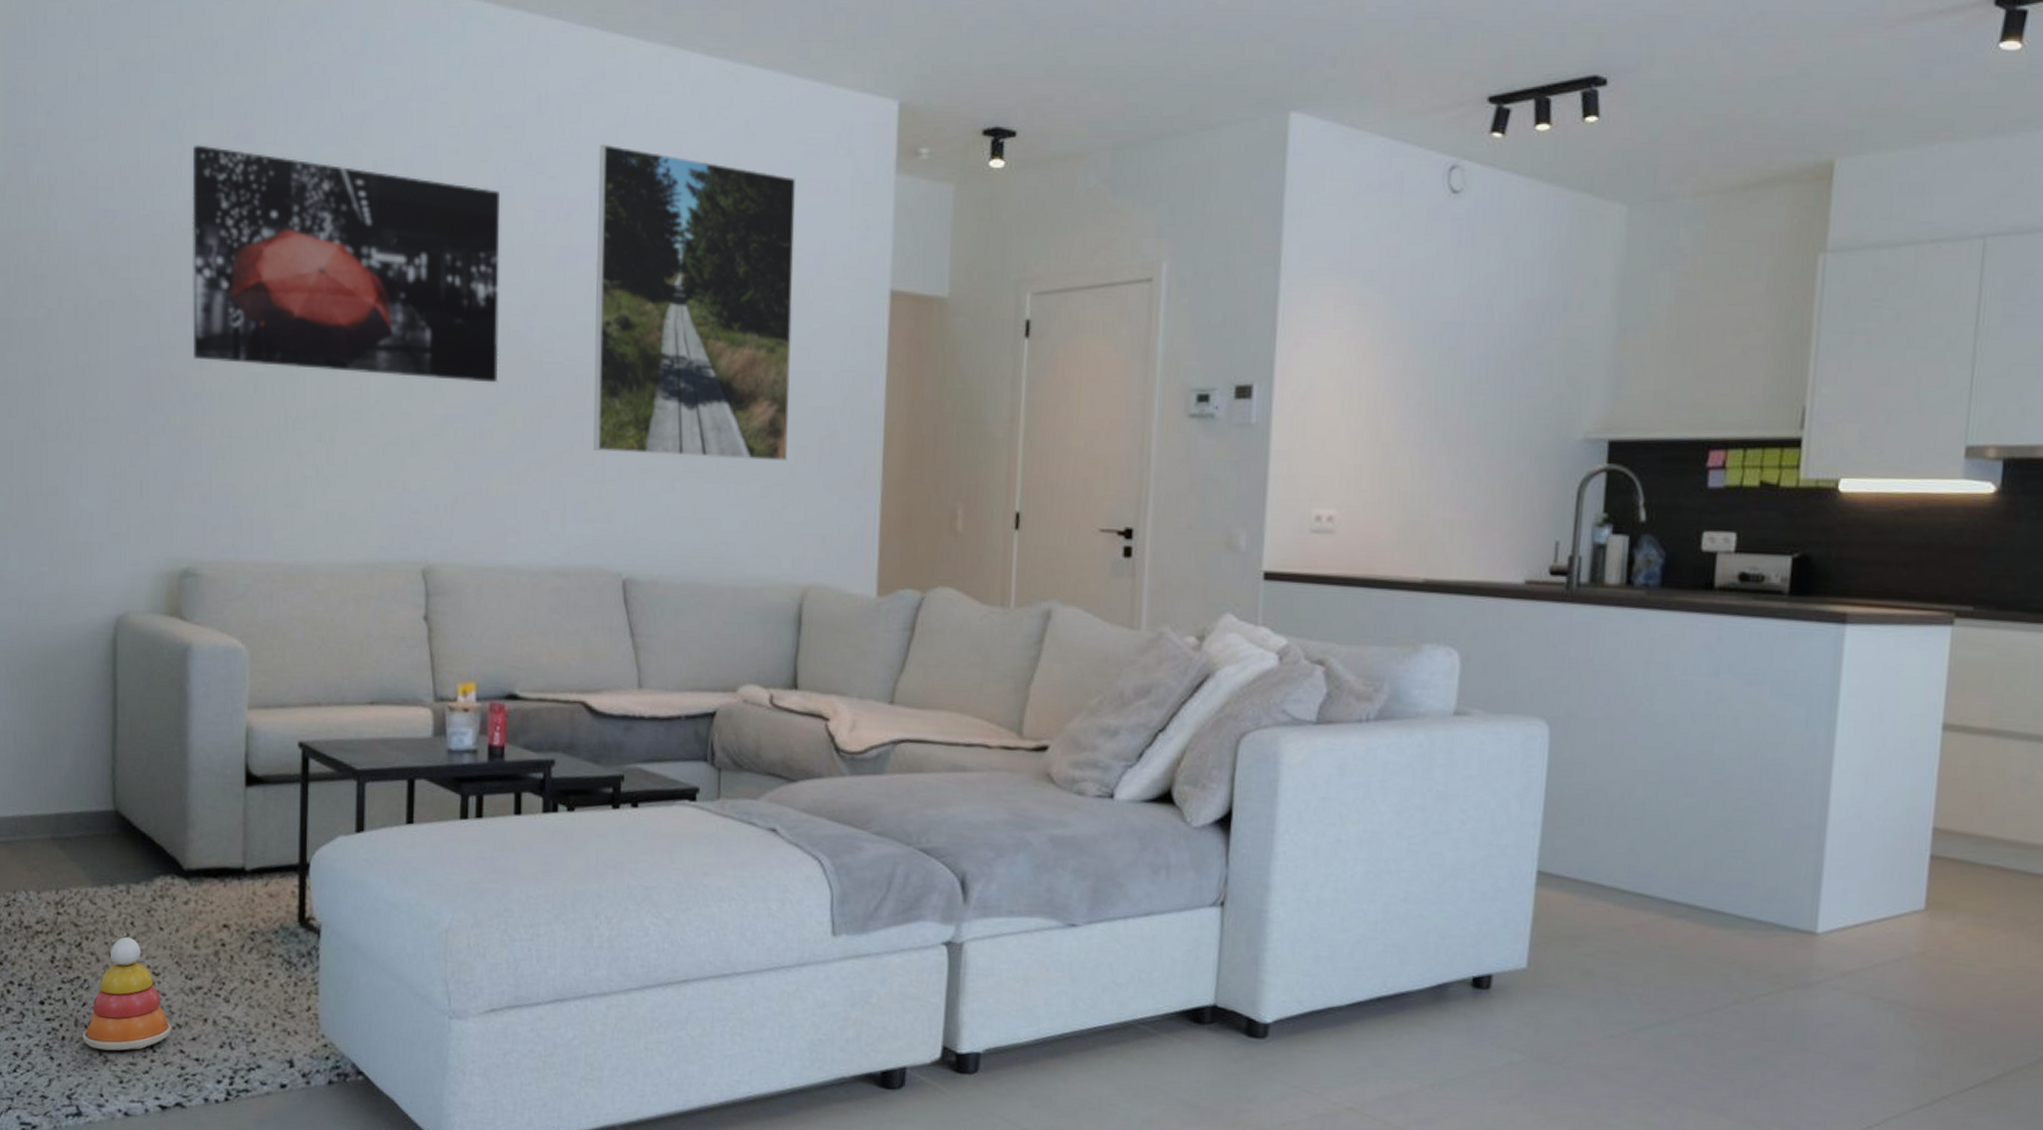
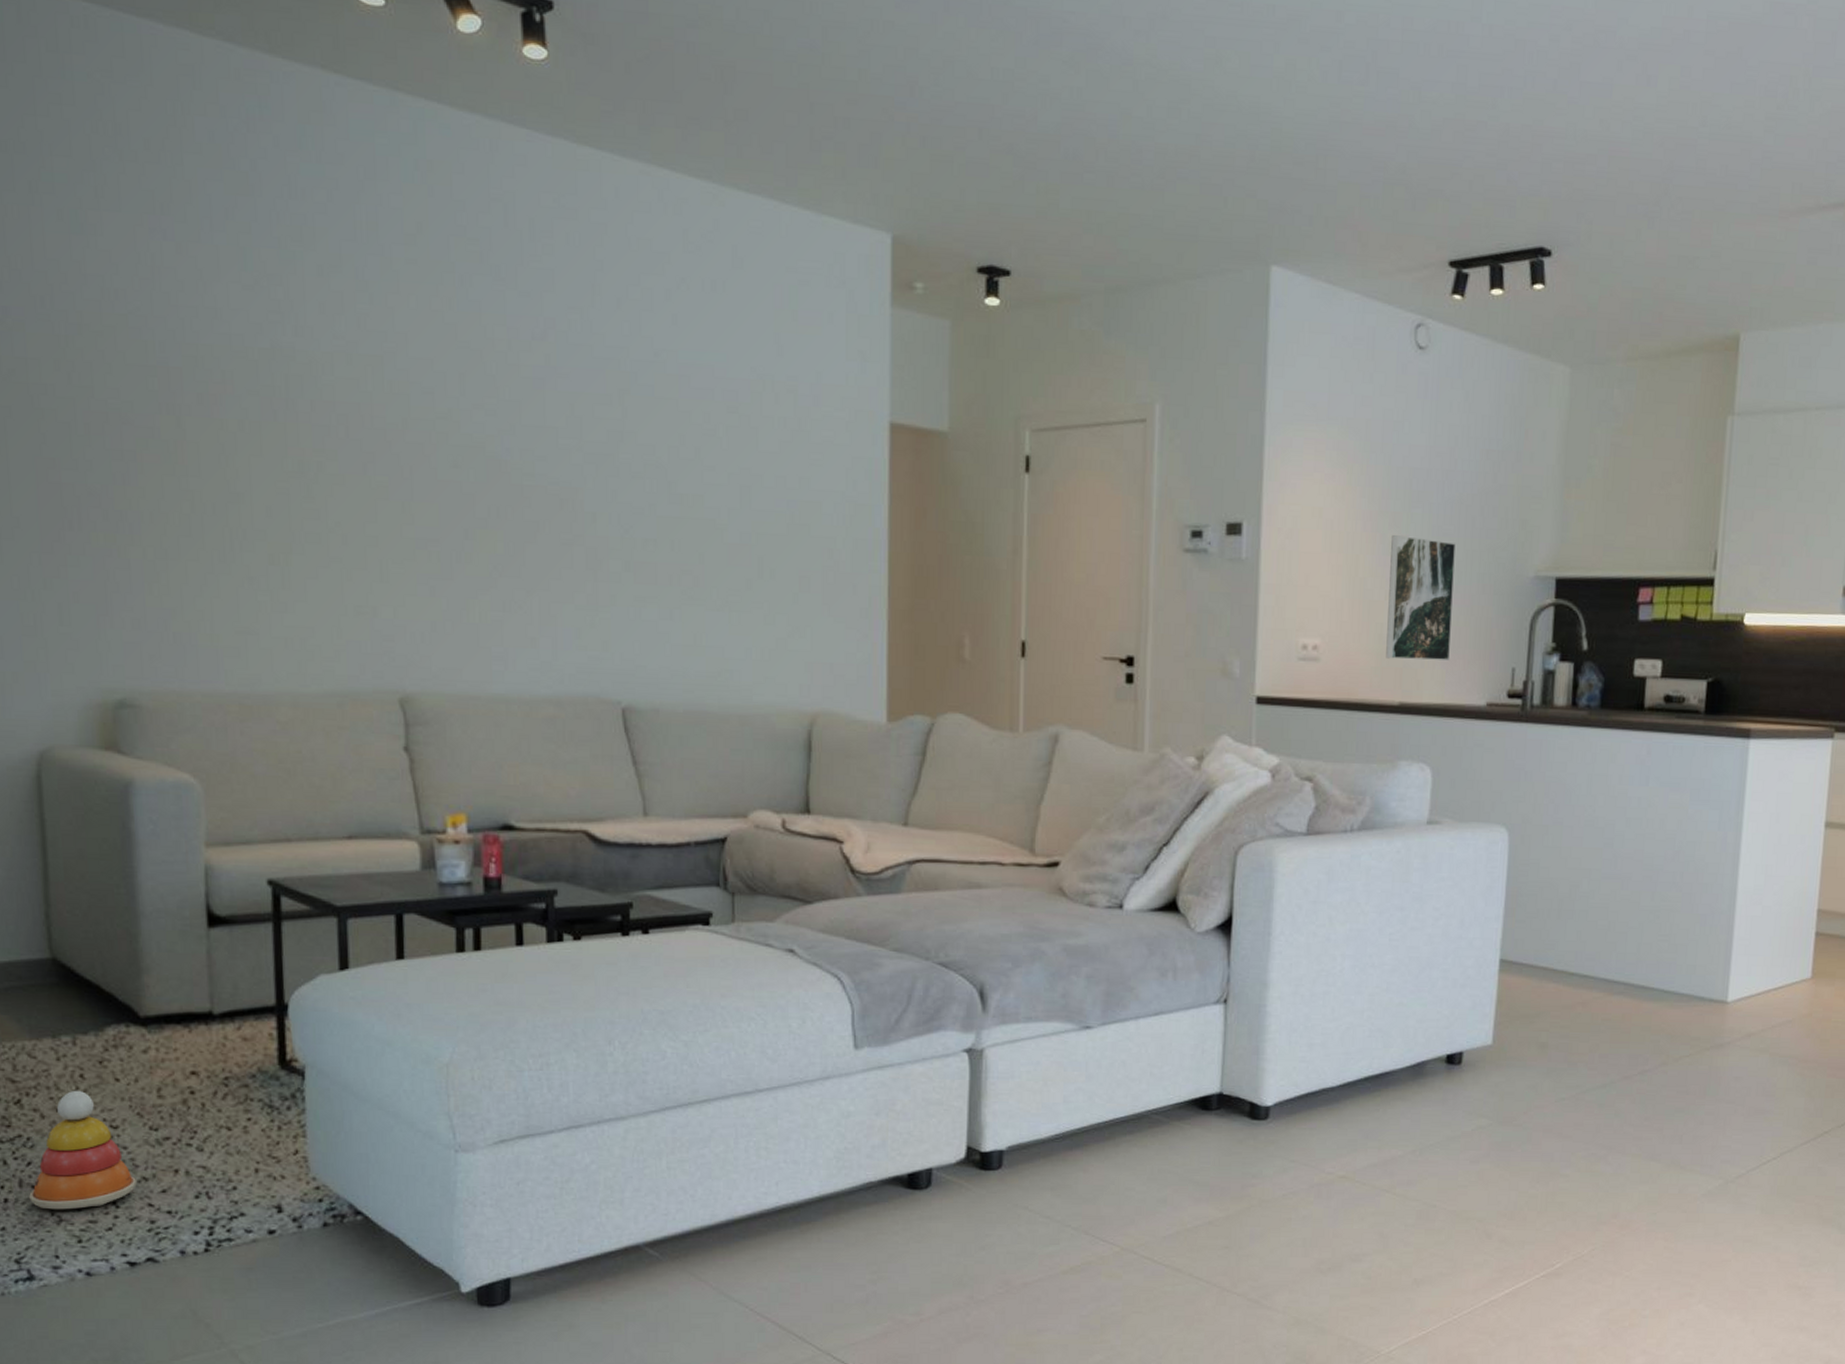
wall art: present [192,145,500,382] -> none [99,238,475,505]
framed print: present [593,143,797,462] -> none [576,261,791,591]
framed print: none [1409,396,1491,534] -> present [1386,535,1456,661]

